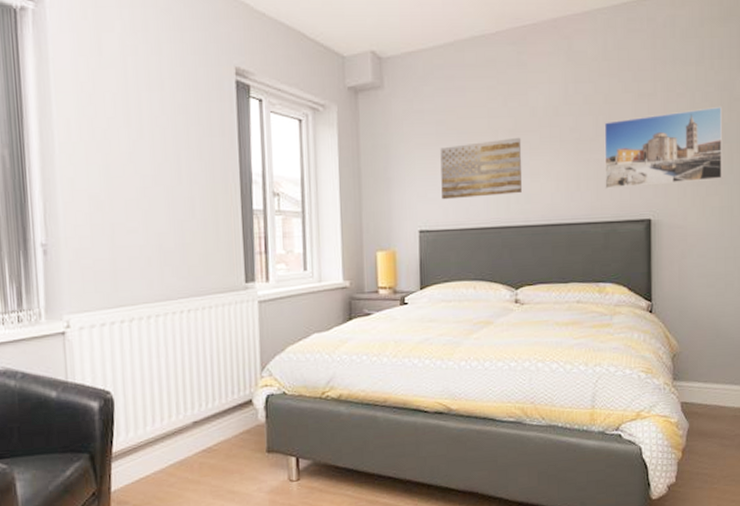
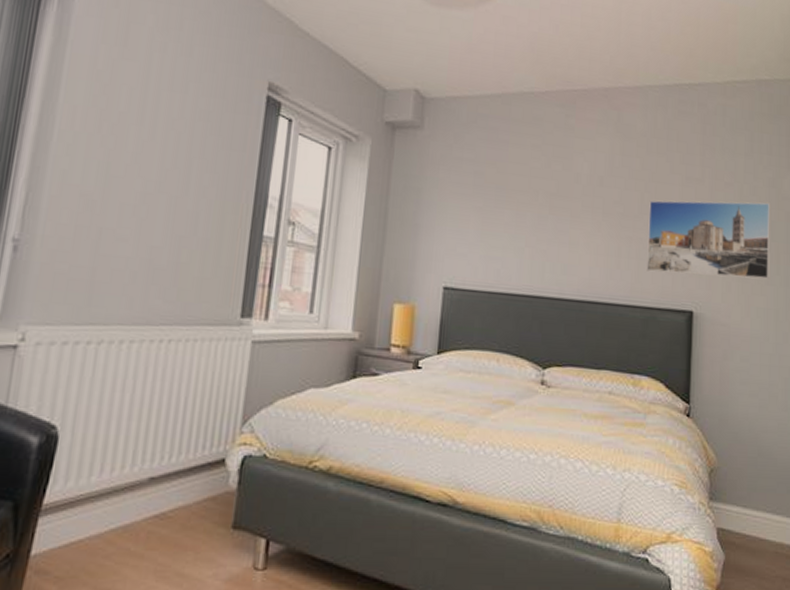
wall art: present [440,137,522,200] -> none [472,200,563,263]

